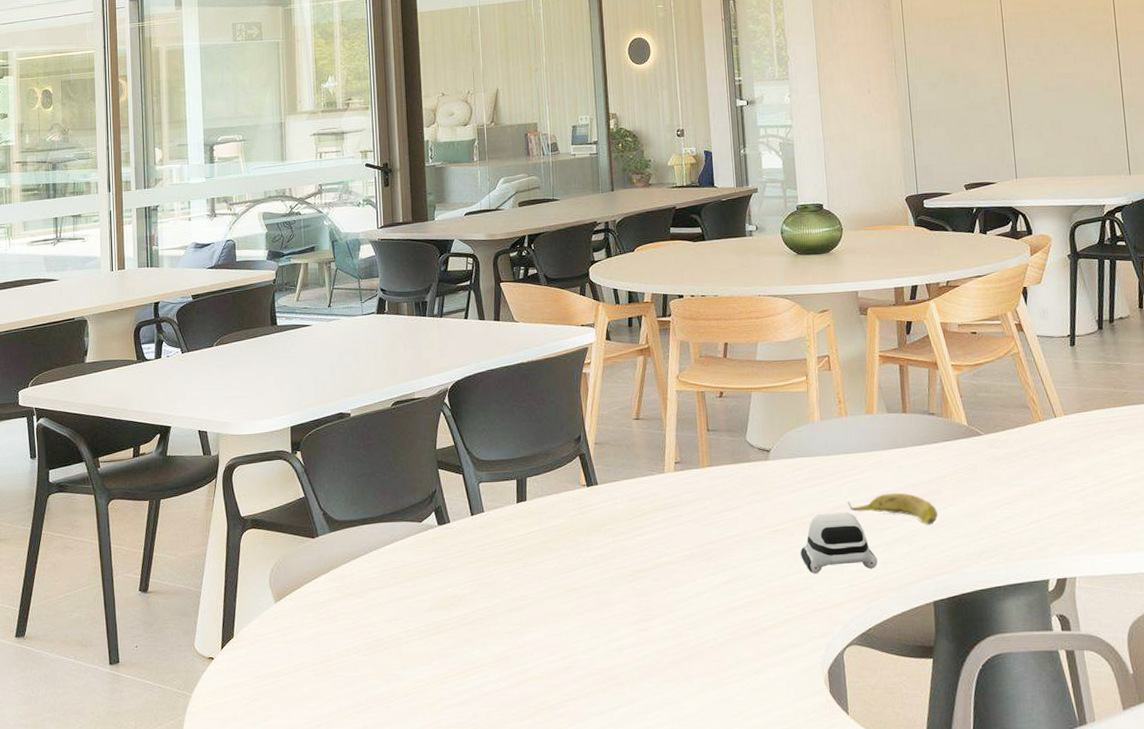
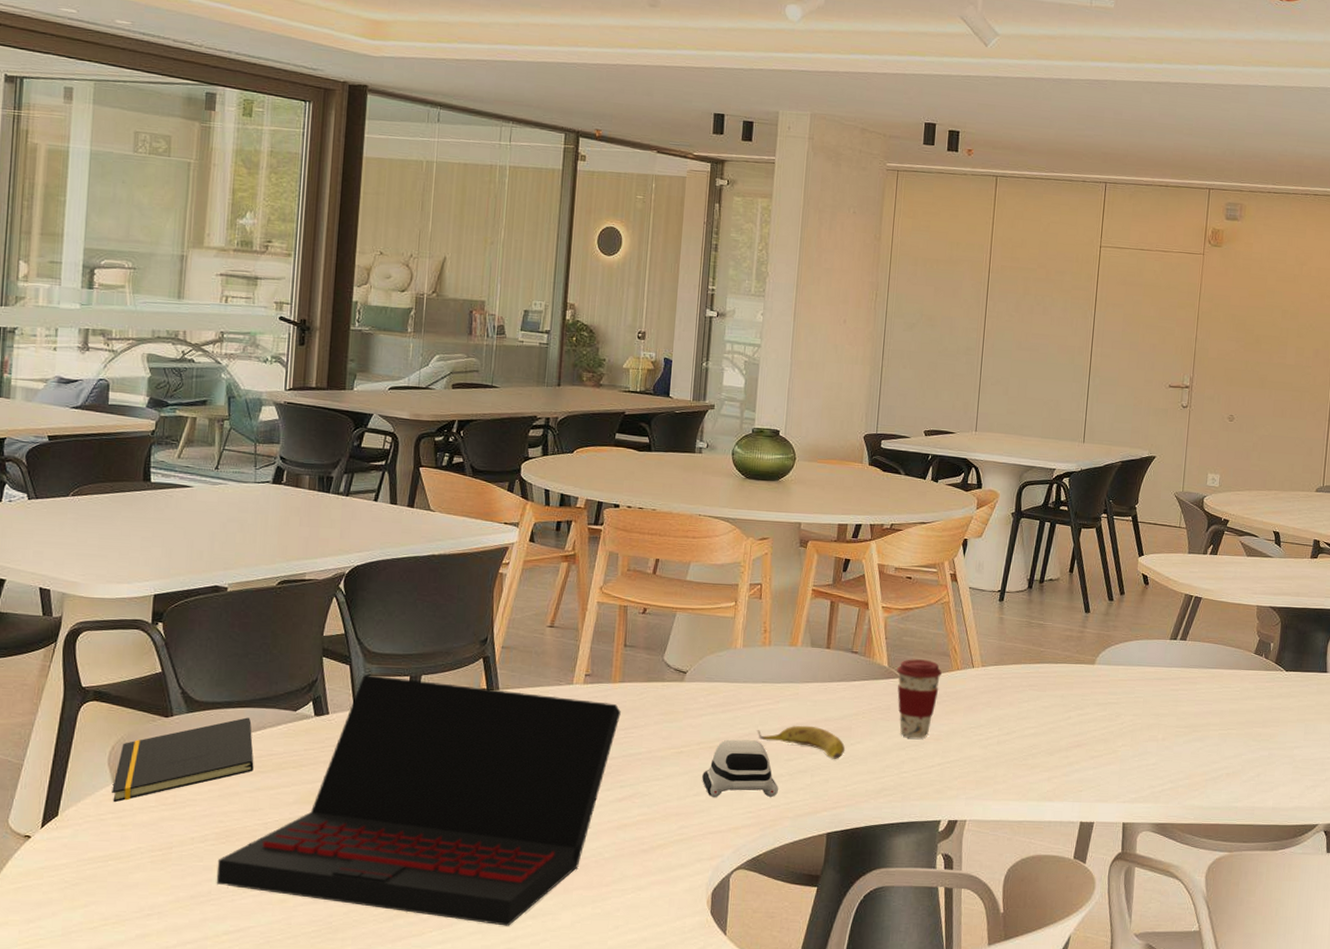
notepad: none [275,532,392,621] -> present [112,717,254,803]
laptop: none [370,481,714,718] -> present [216,674,621,926]
coffee cup: none [976,414,1024,496] -> present [896,659,942,739]

